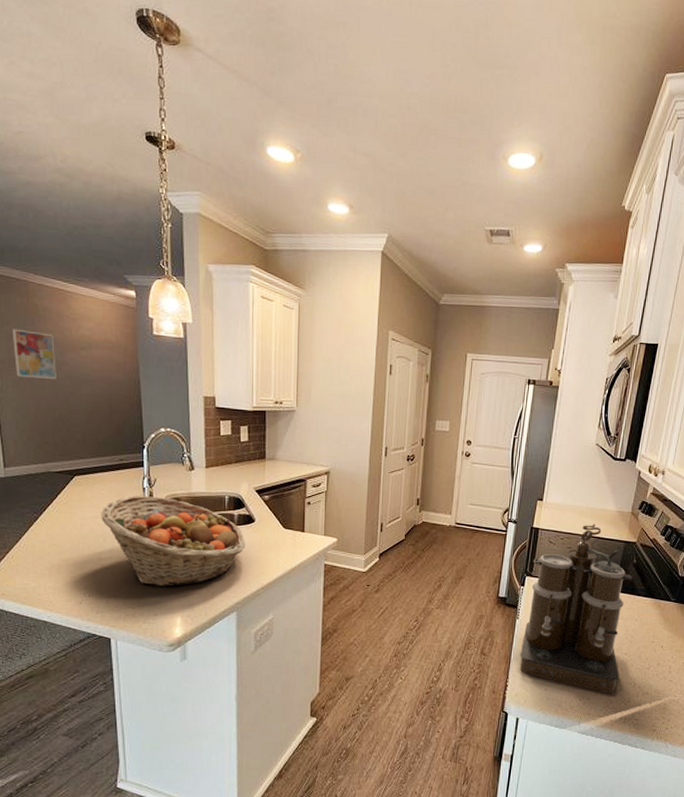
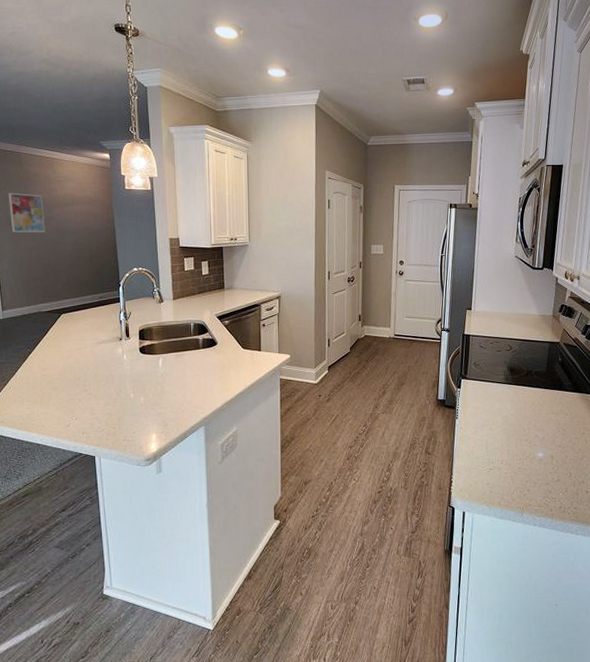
fruit basket: present [101,496,245,586] -> none [85,327,210,407]
coffee maker: present [520,524,632,693] -> none [461,328,559,484]

